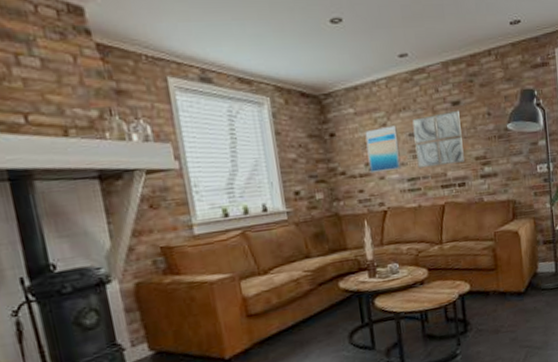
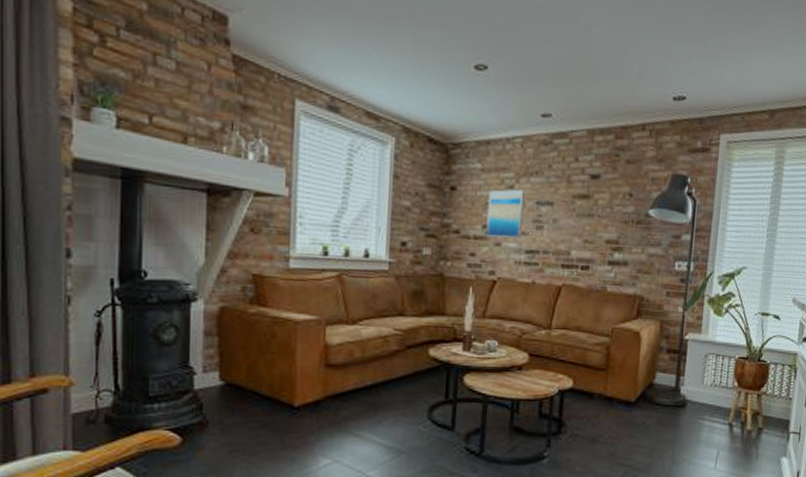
wall art: present [412,110,464,168] -> none [539,184,597,243]

